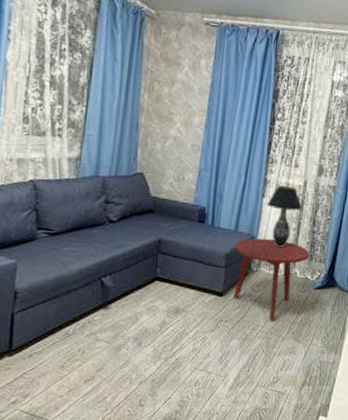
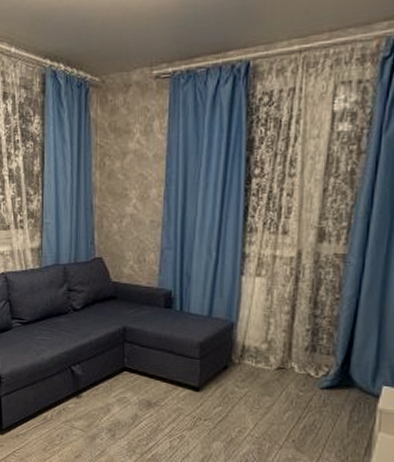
side table: present [232,238,310,321] -> none [210,324,312,424]
table lamp: present [266,185,303,248] -> none [247,259,298,336]

